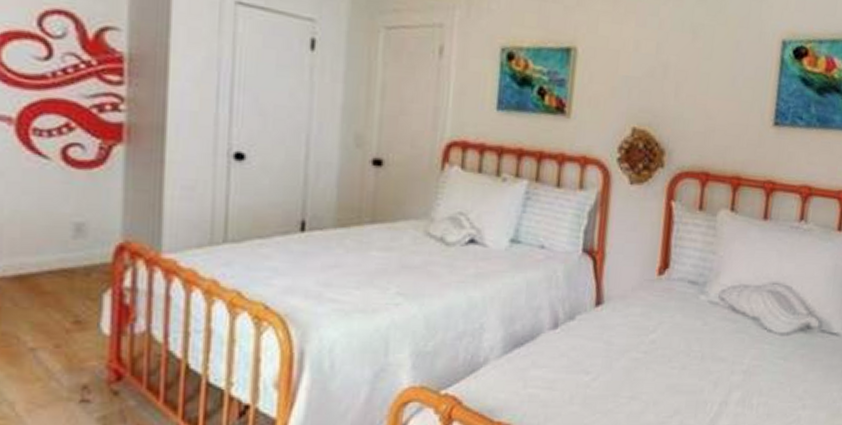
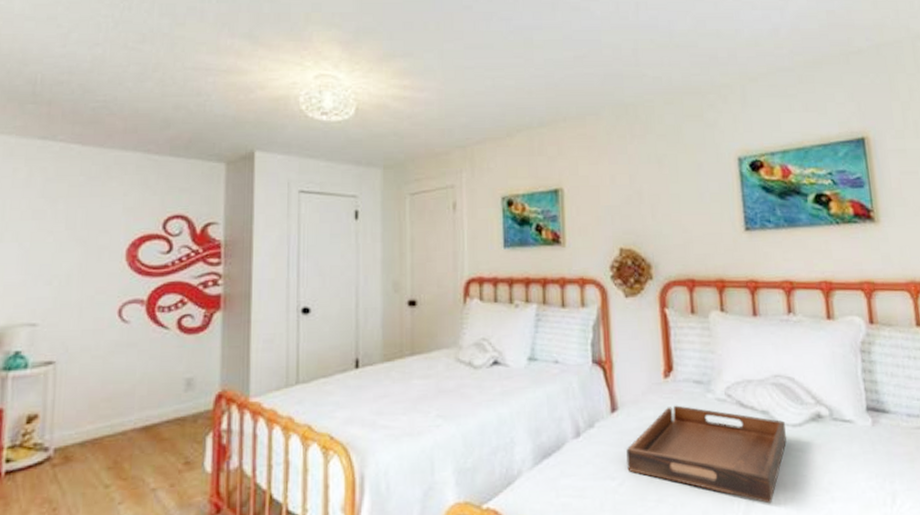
serving tray: none [604,304,773,407] -> present [626,405,787,504]

